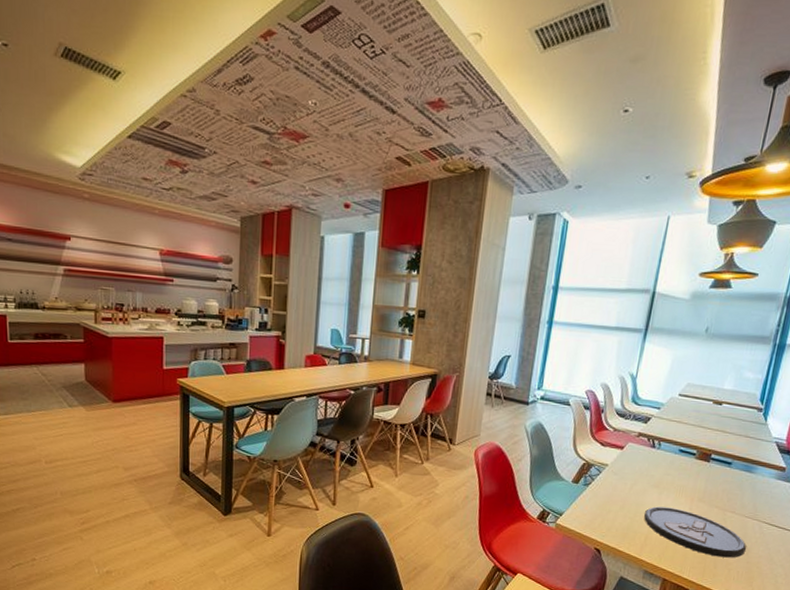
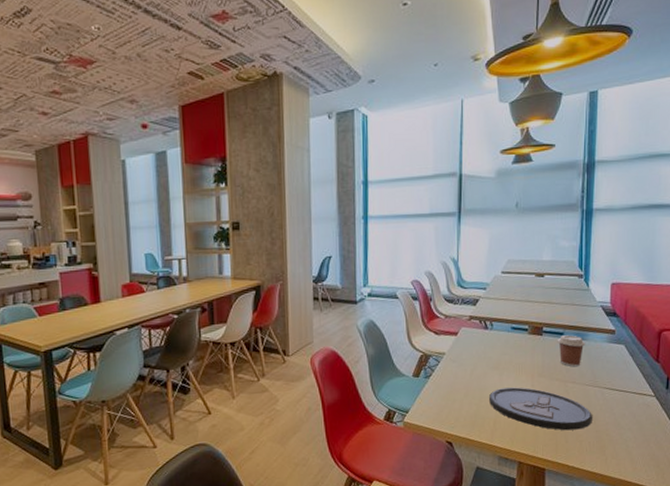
coffee cup: none [723,465,753,498] -> present [557,335,586,367]

